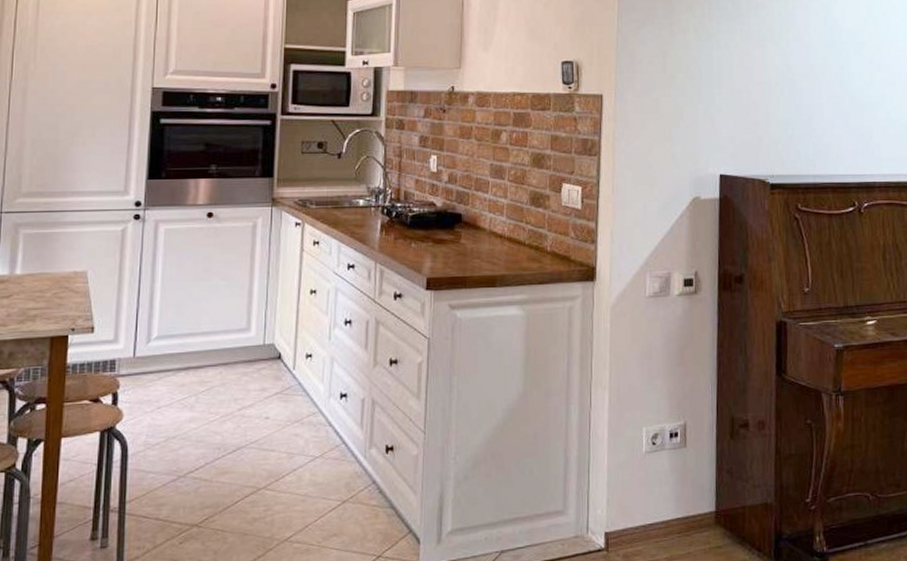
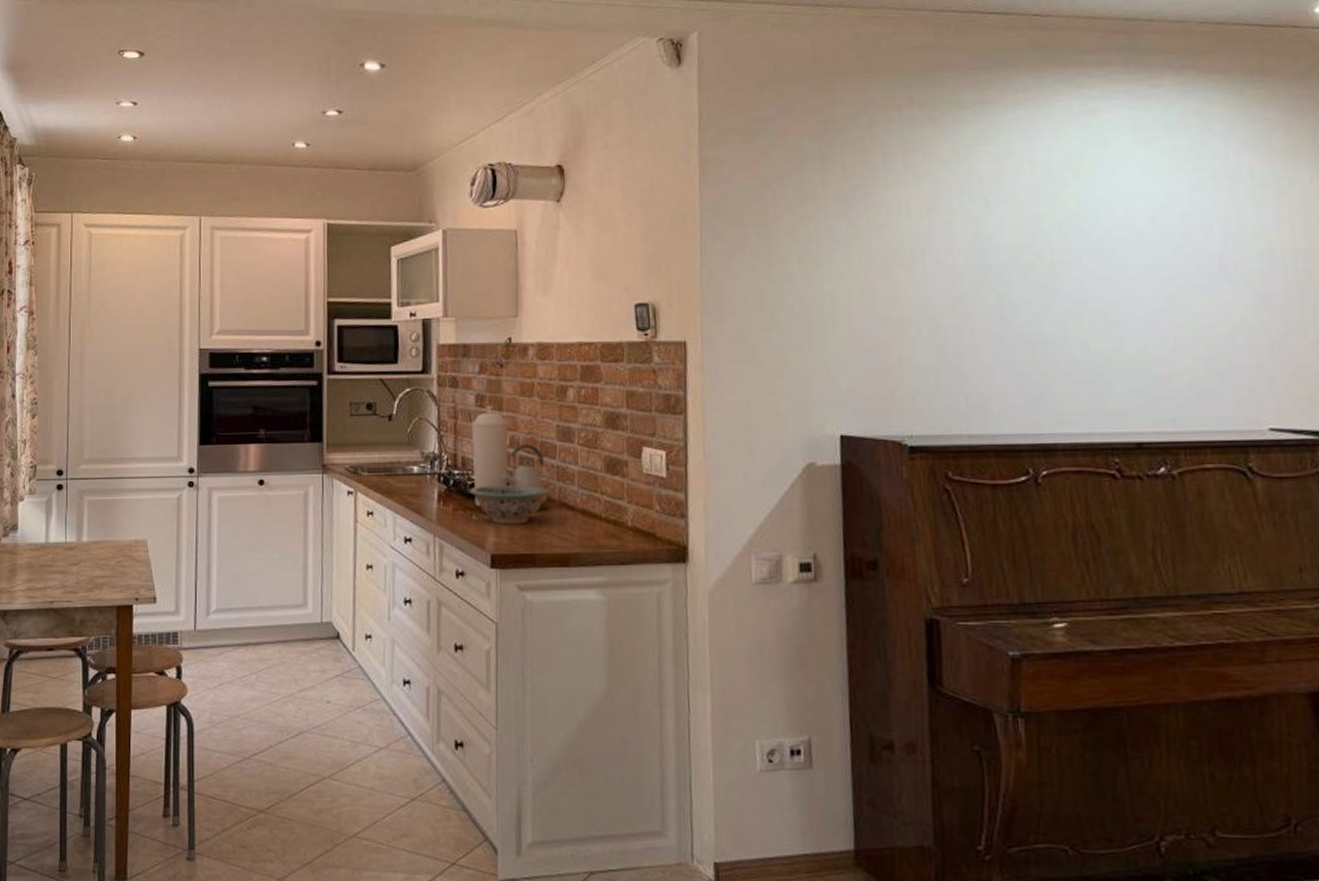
decorative bowl: none [409,216,483,251] -> present [468,485,551,525]
canister: none [415,146,448,236] -> present [472,406,509,507]
kettle: none [442,180,480,238] -> present [504,444,549,511]

